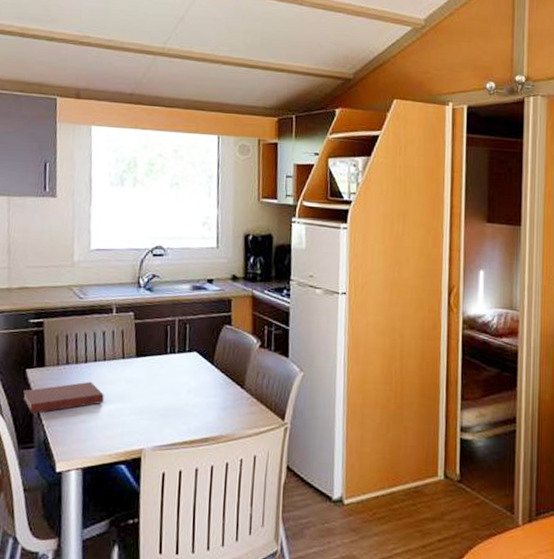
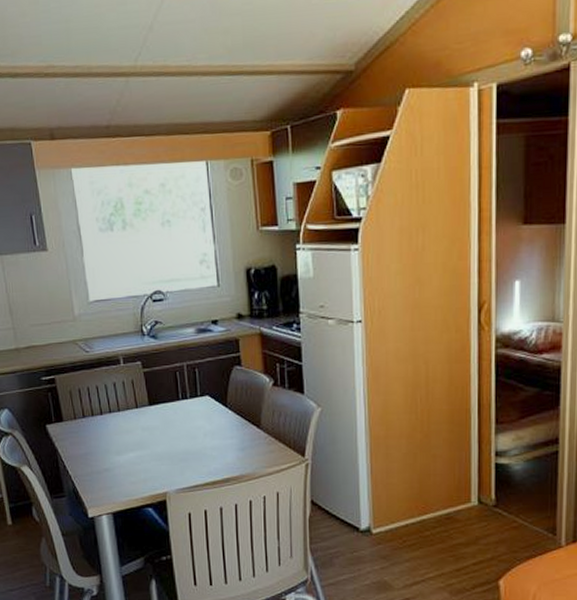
notebook: present [23,381,104,413] -> none [47,432,124,465]

